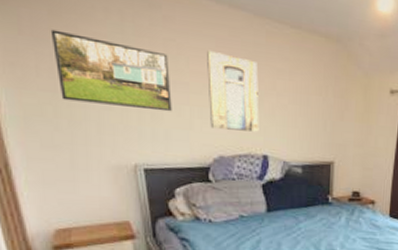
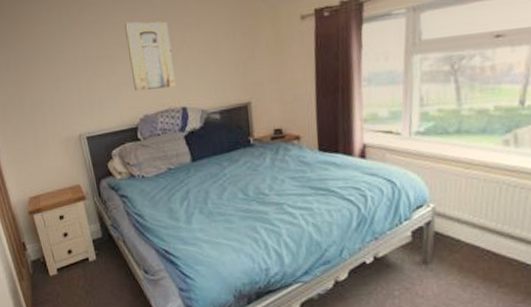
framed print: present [50,29,172,112] -> none [13,34,103,91]

